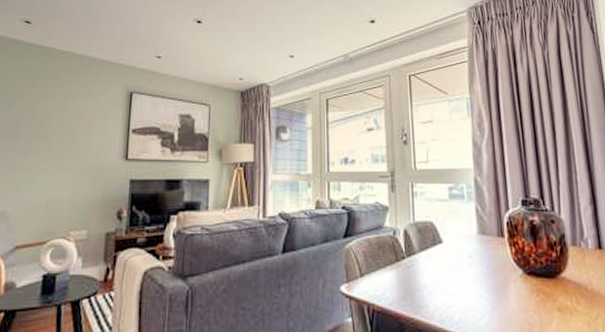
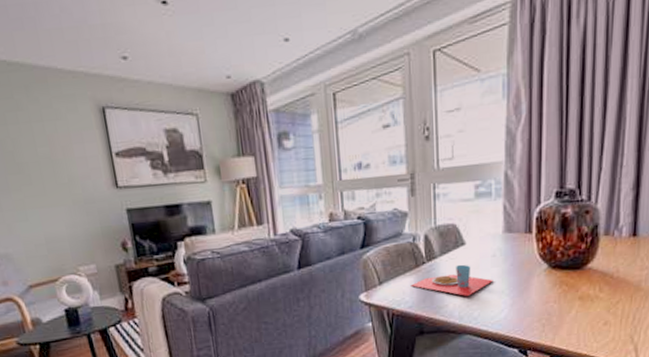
place setting: none [391,262,472,297] -> present [411,264,494,296]

